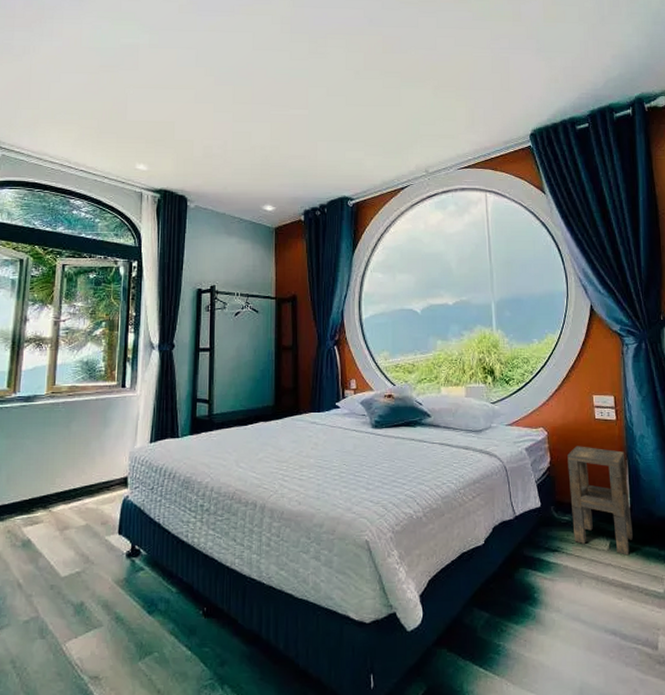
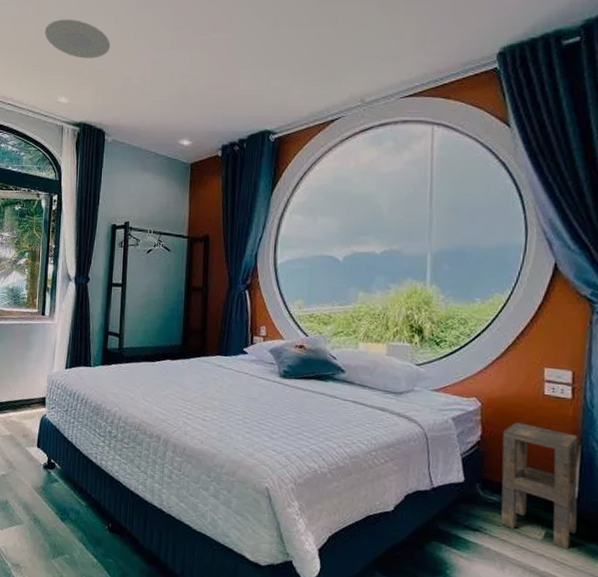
plate: none [120,90,191,128] -> present [44,19,111,59]

